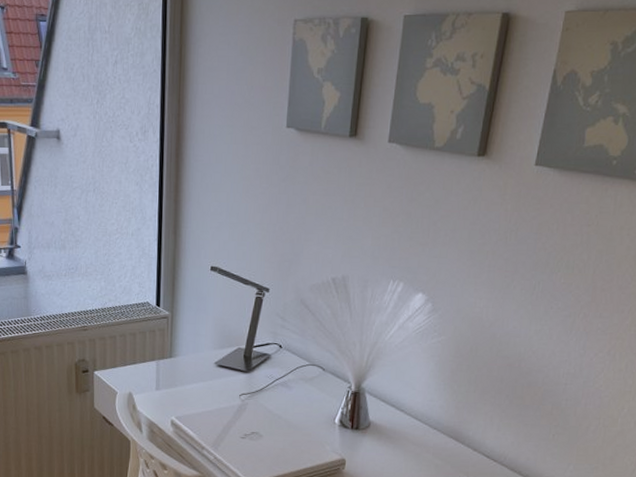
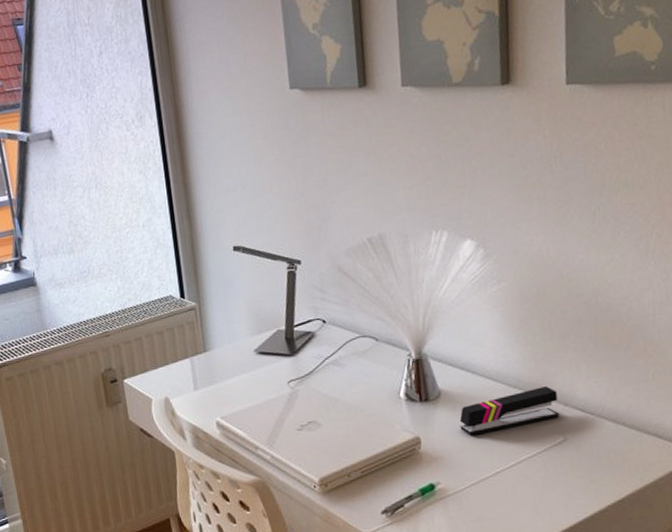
stapler: none [381,432,469,464] -> present [459,386,560,435]

